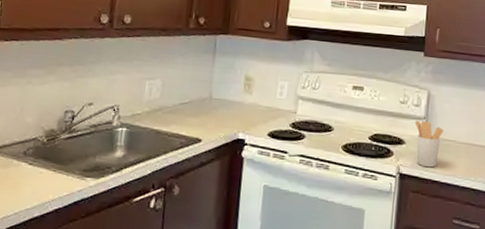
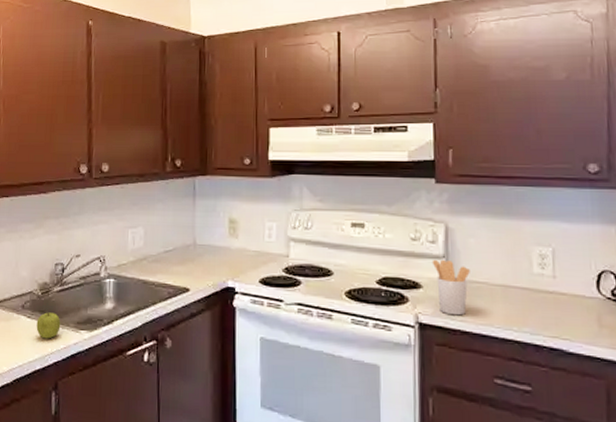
fruit: none [37,159,66,186] -> present [36,312,61,339]

